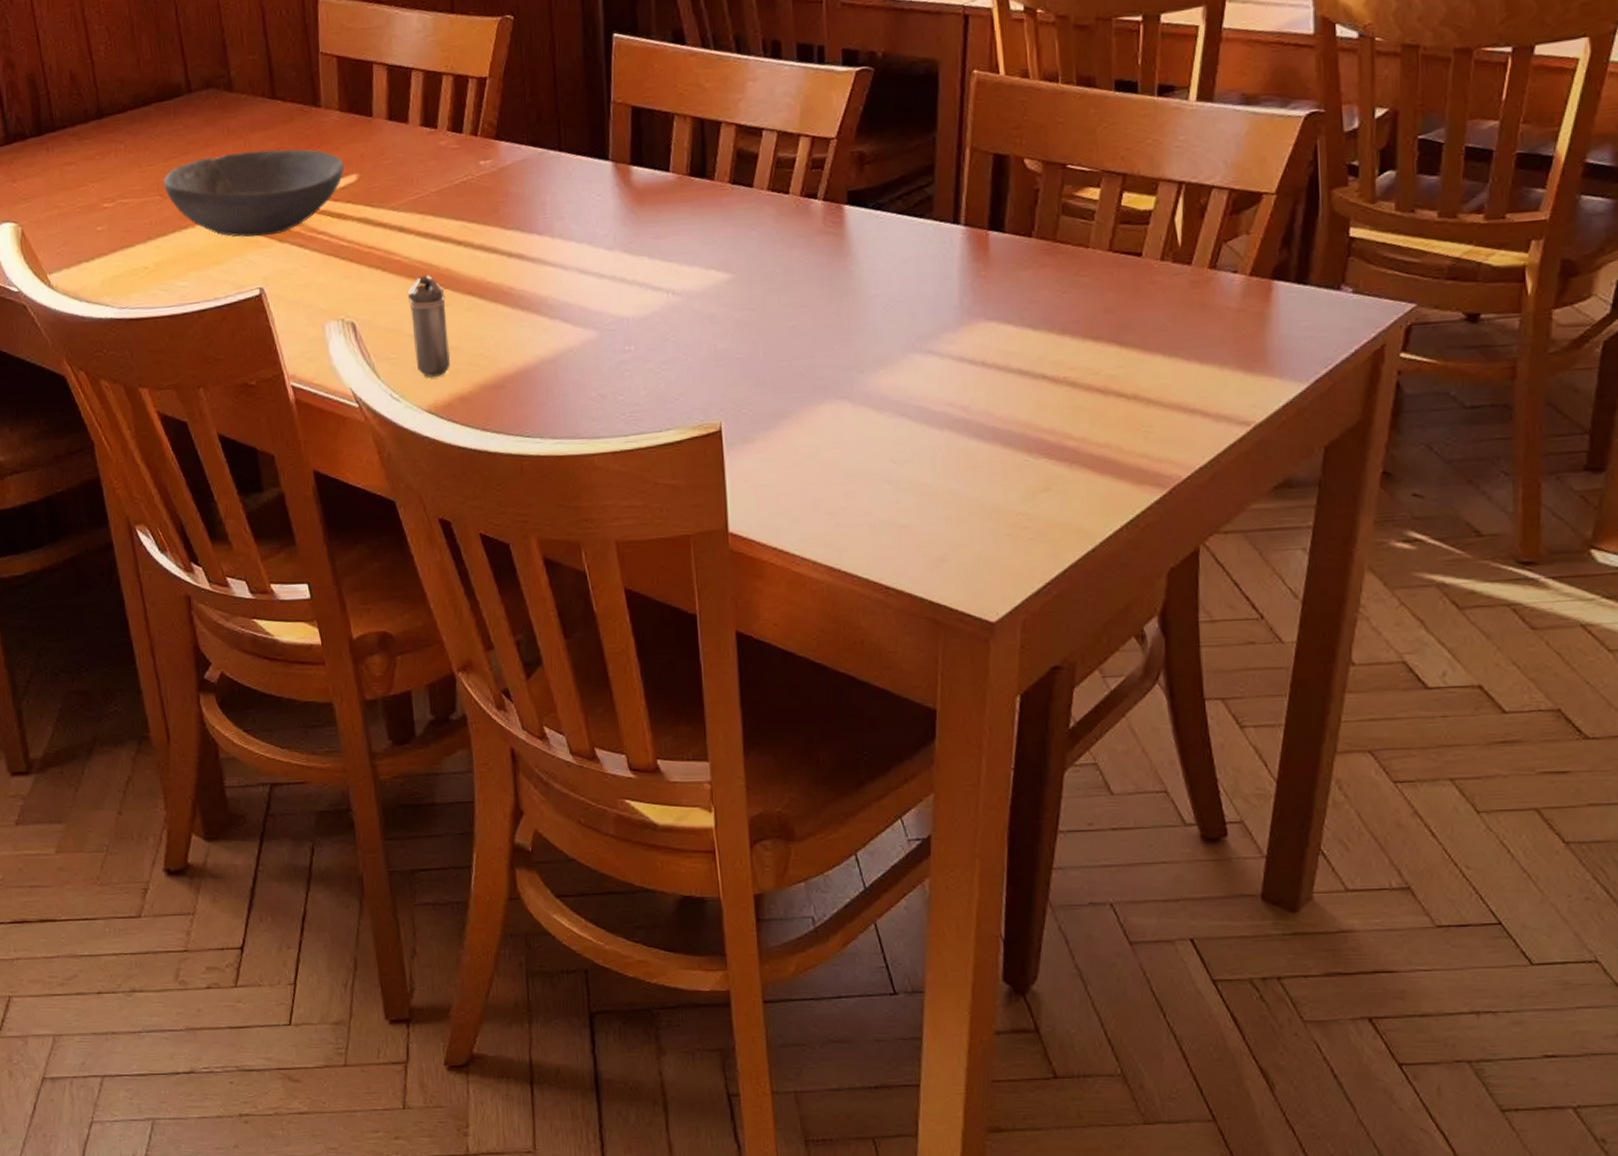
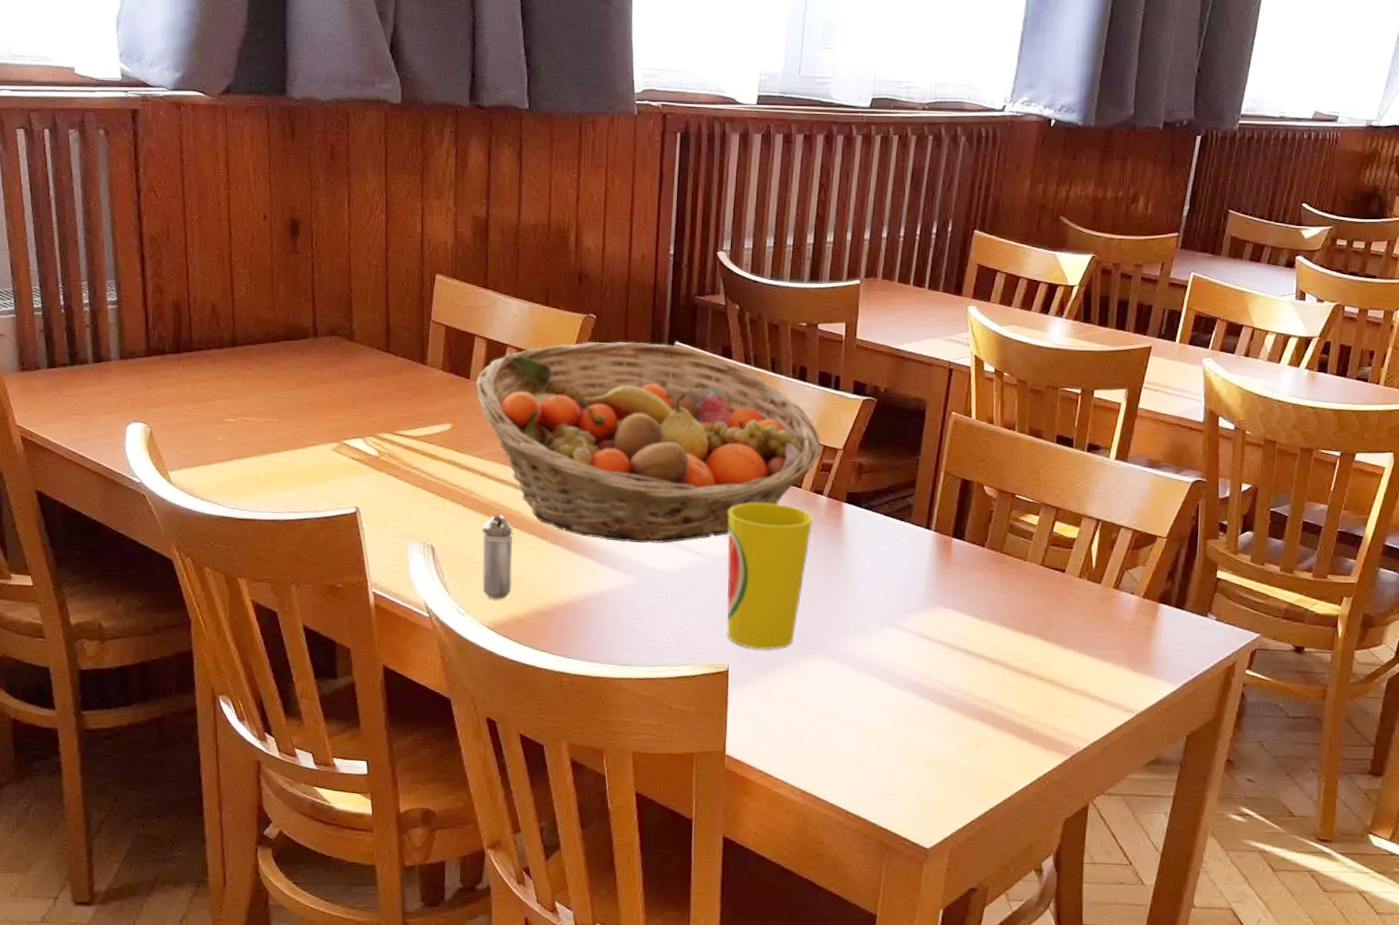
bowl: present [164,148,344,238] -> none [283,392,440,465]
fruit basket: none [380,38,810,290] -> present [476,341,822,544]
cup: none [700,216,808,400] -> present [727,502,813,649]

